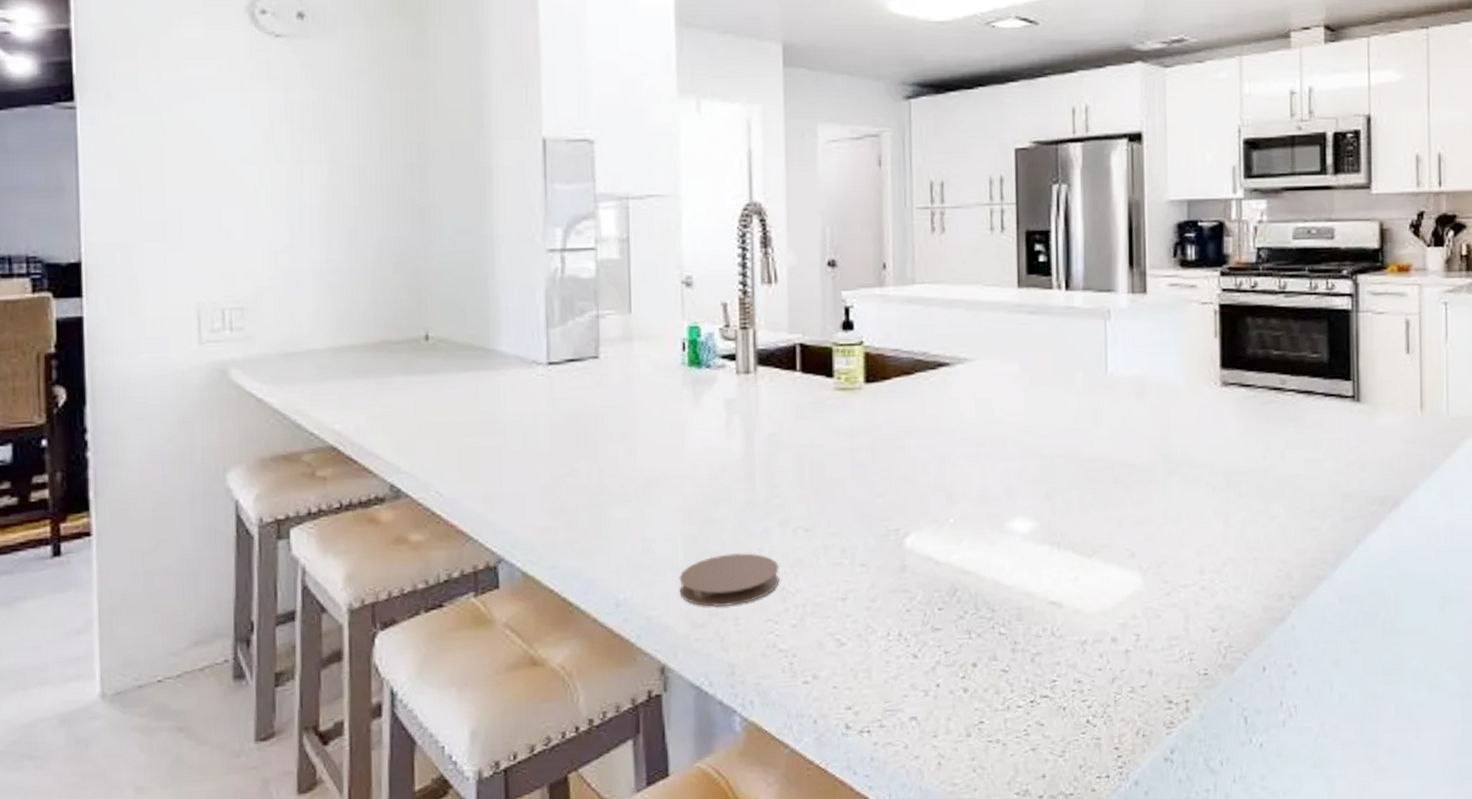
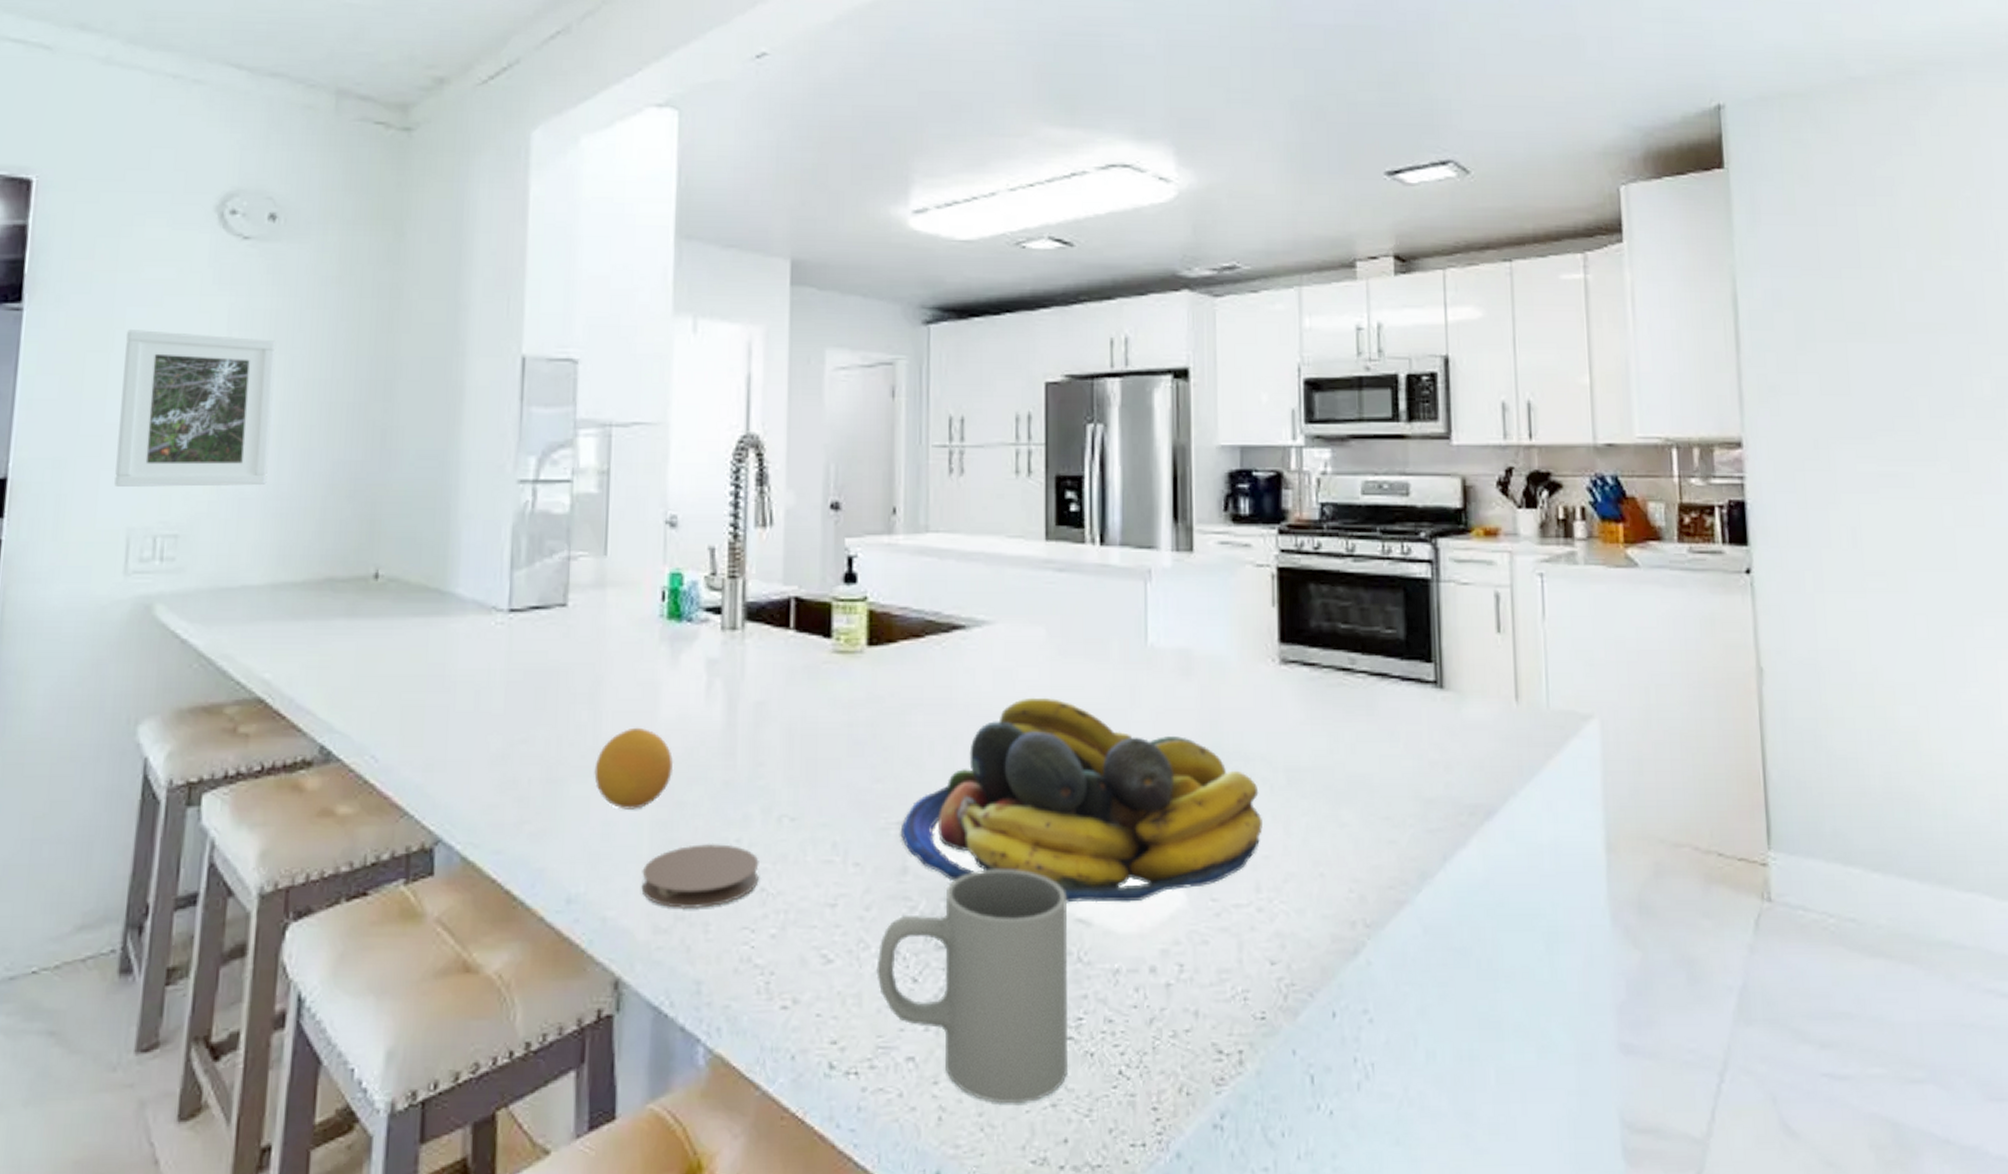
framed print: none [176,124,320,266] -> present [114,330,277,487]
fruit: none [632,459,701,528] -> present [594,727,674,810]
mug: none [882,563,1044,750] -> present [876,869,1067,1104]
fruit bowl: none [899,421,1206,589] -> present [900,697,1262,903]

